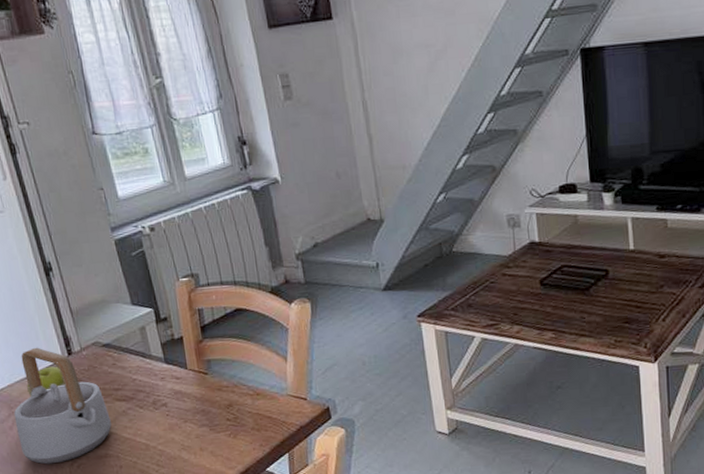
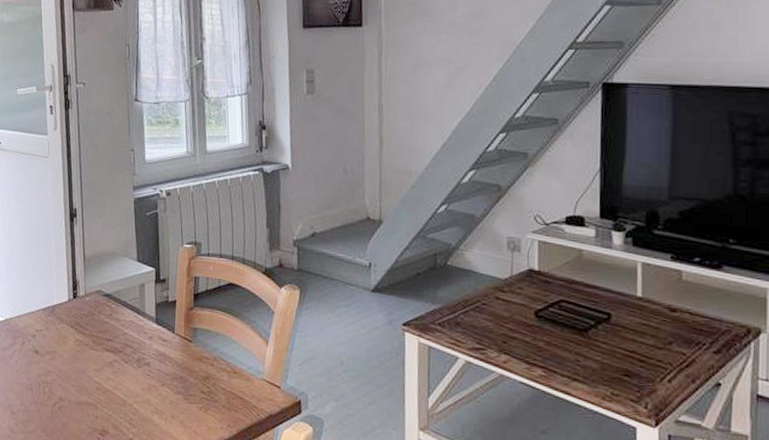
teapot: present [14,347,112,465] -> none [14,285,97,401]
fruit: present [27,366,65,397] -> none [32,305,65,331]

